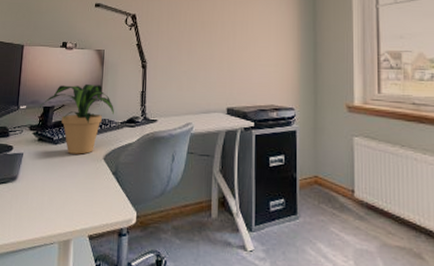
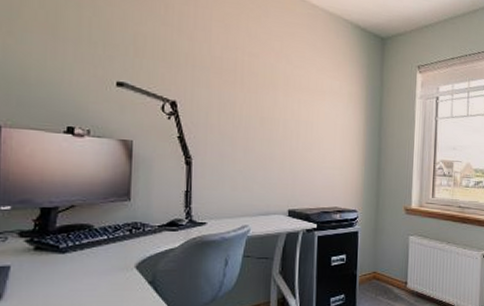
potted plant: present [39,83,114,154] -> none [33,180,149,264]

